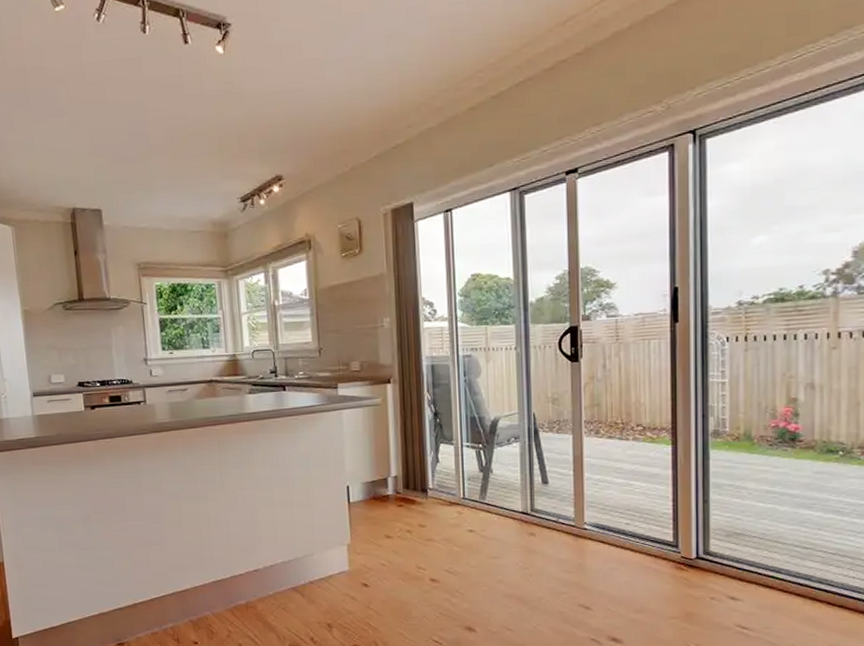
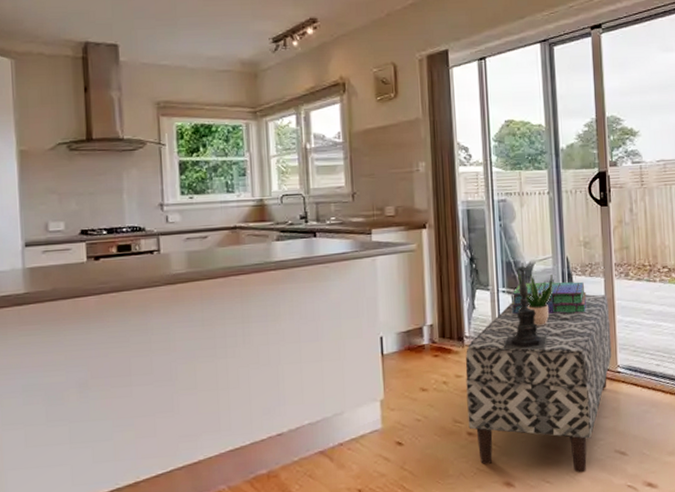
bench: none [428,451,579,624] -> present [465,294,612,473]
candle holder: none [465,418,512,505] -> present [502,263,547,351]
stack of books: none [475,438,554,470] -> present [511,281,587,314]
potted plant: none [482,426,519,480] -> present [518,271,553,326]

